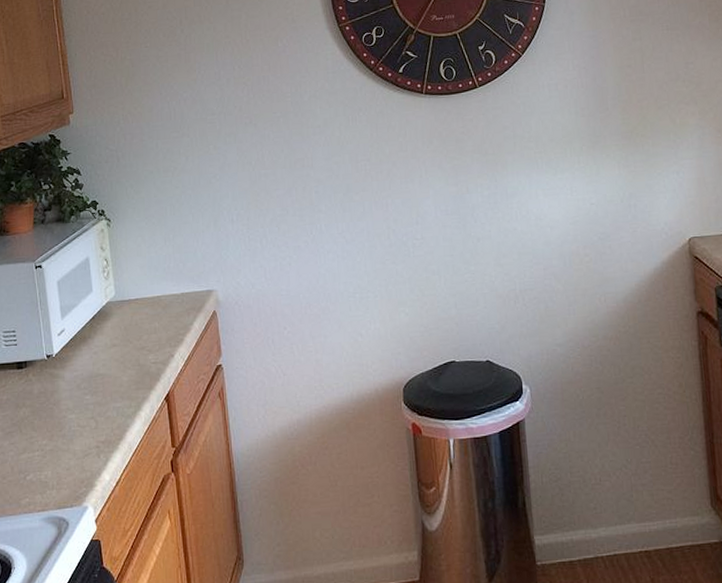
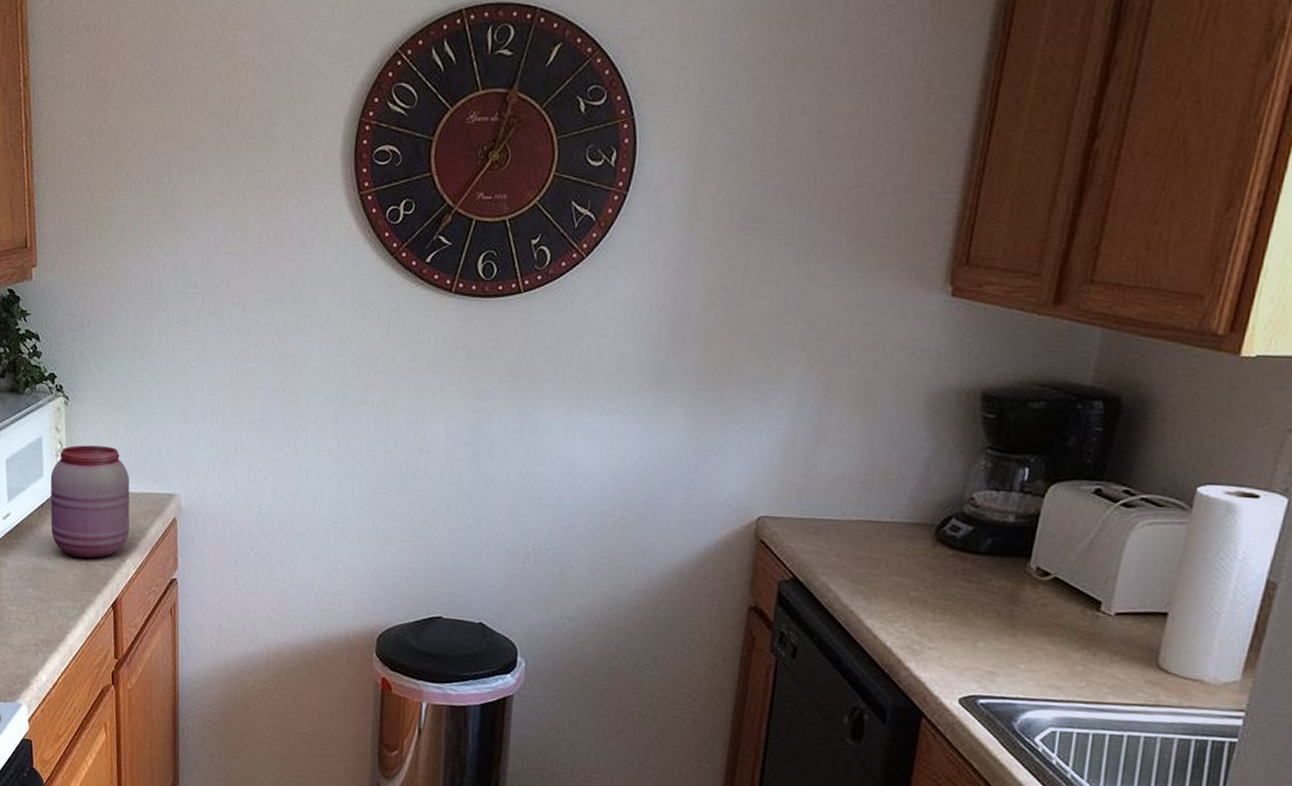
jar: none [99,257,175,360] -> present [50,445,130,559]

